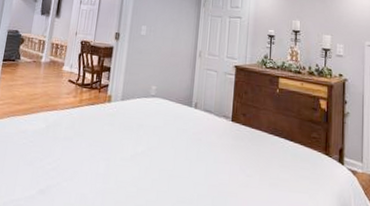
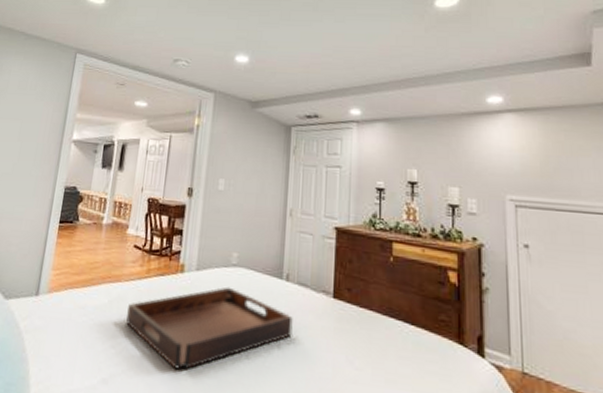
serving tray: none [61,113,199,180] -> present [126,287,293,370]

